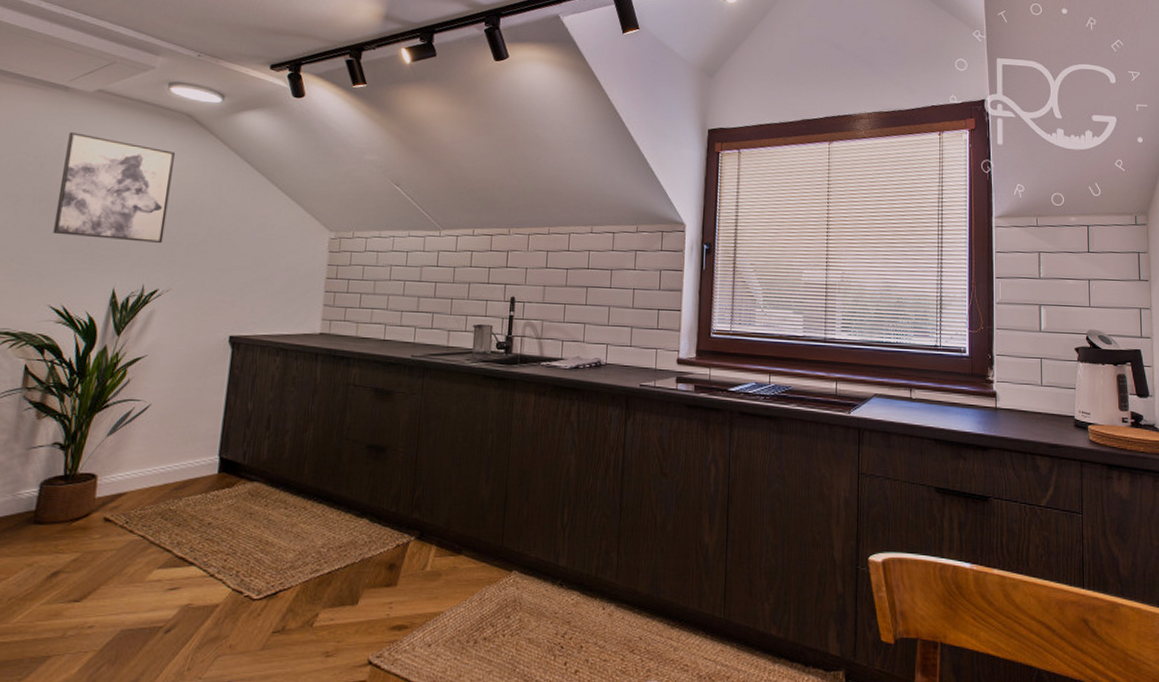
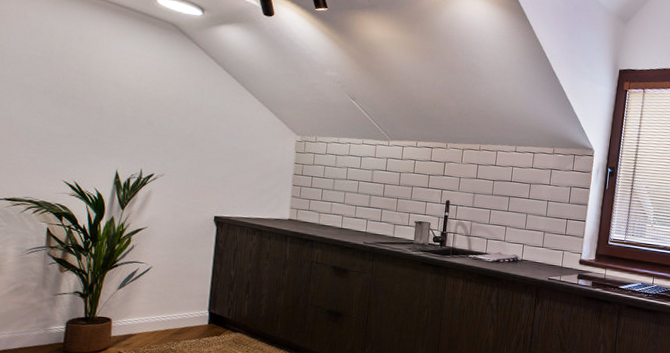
wall art: present [53,132,176,243] -> none [63,33,164,135]

